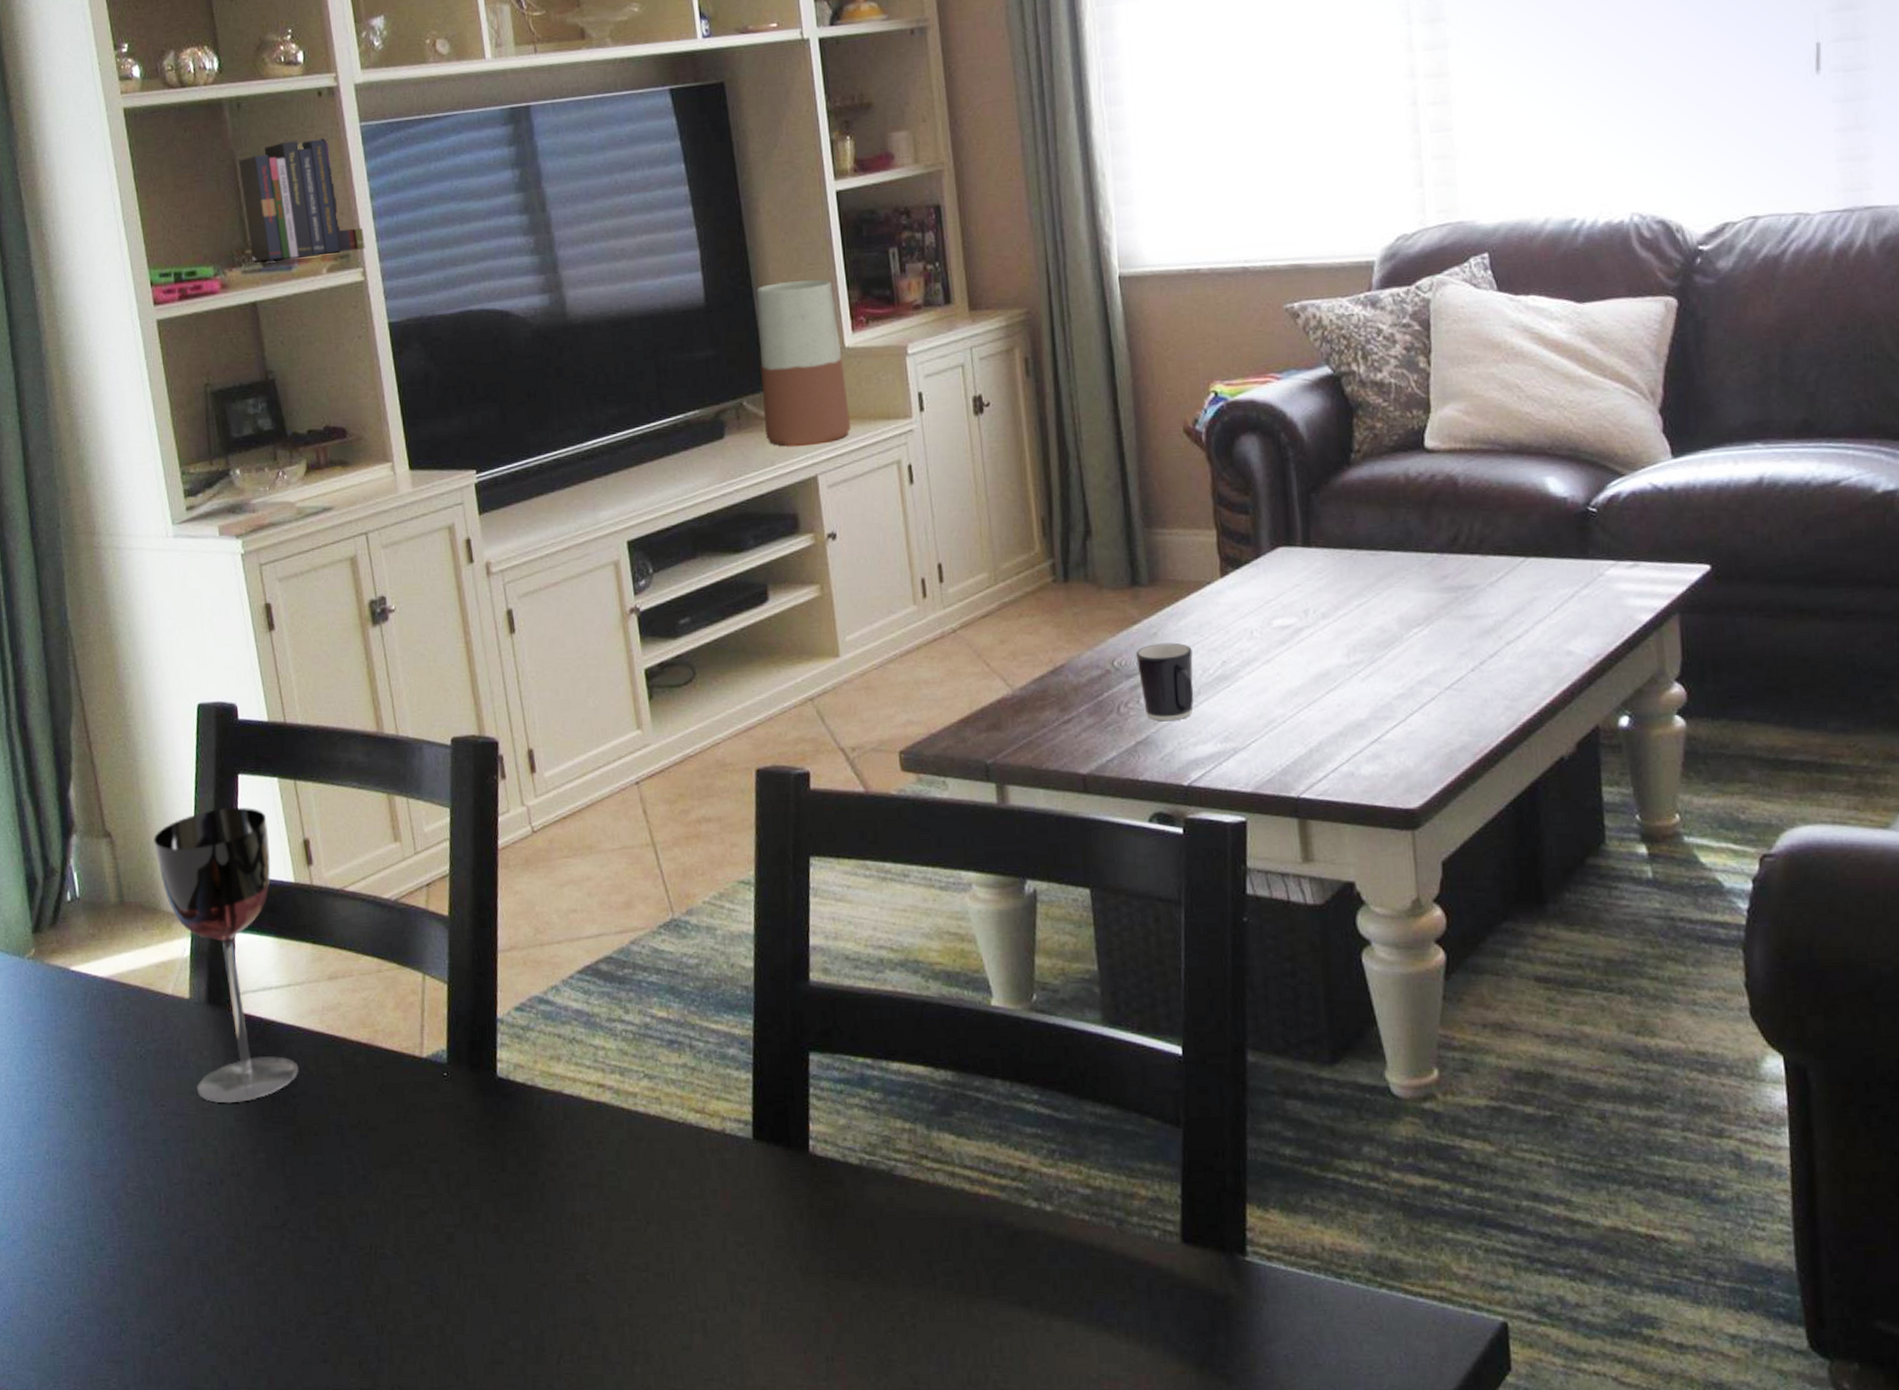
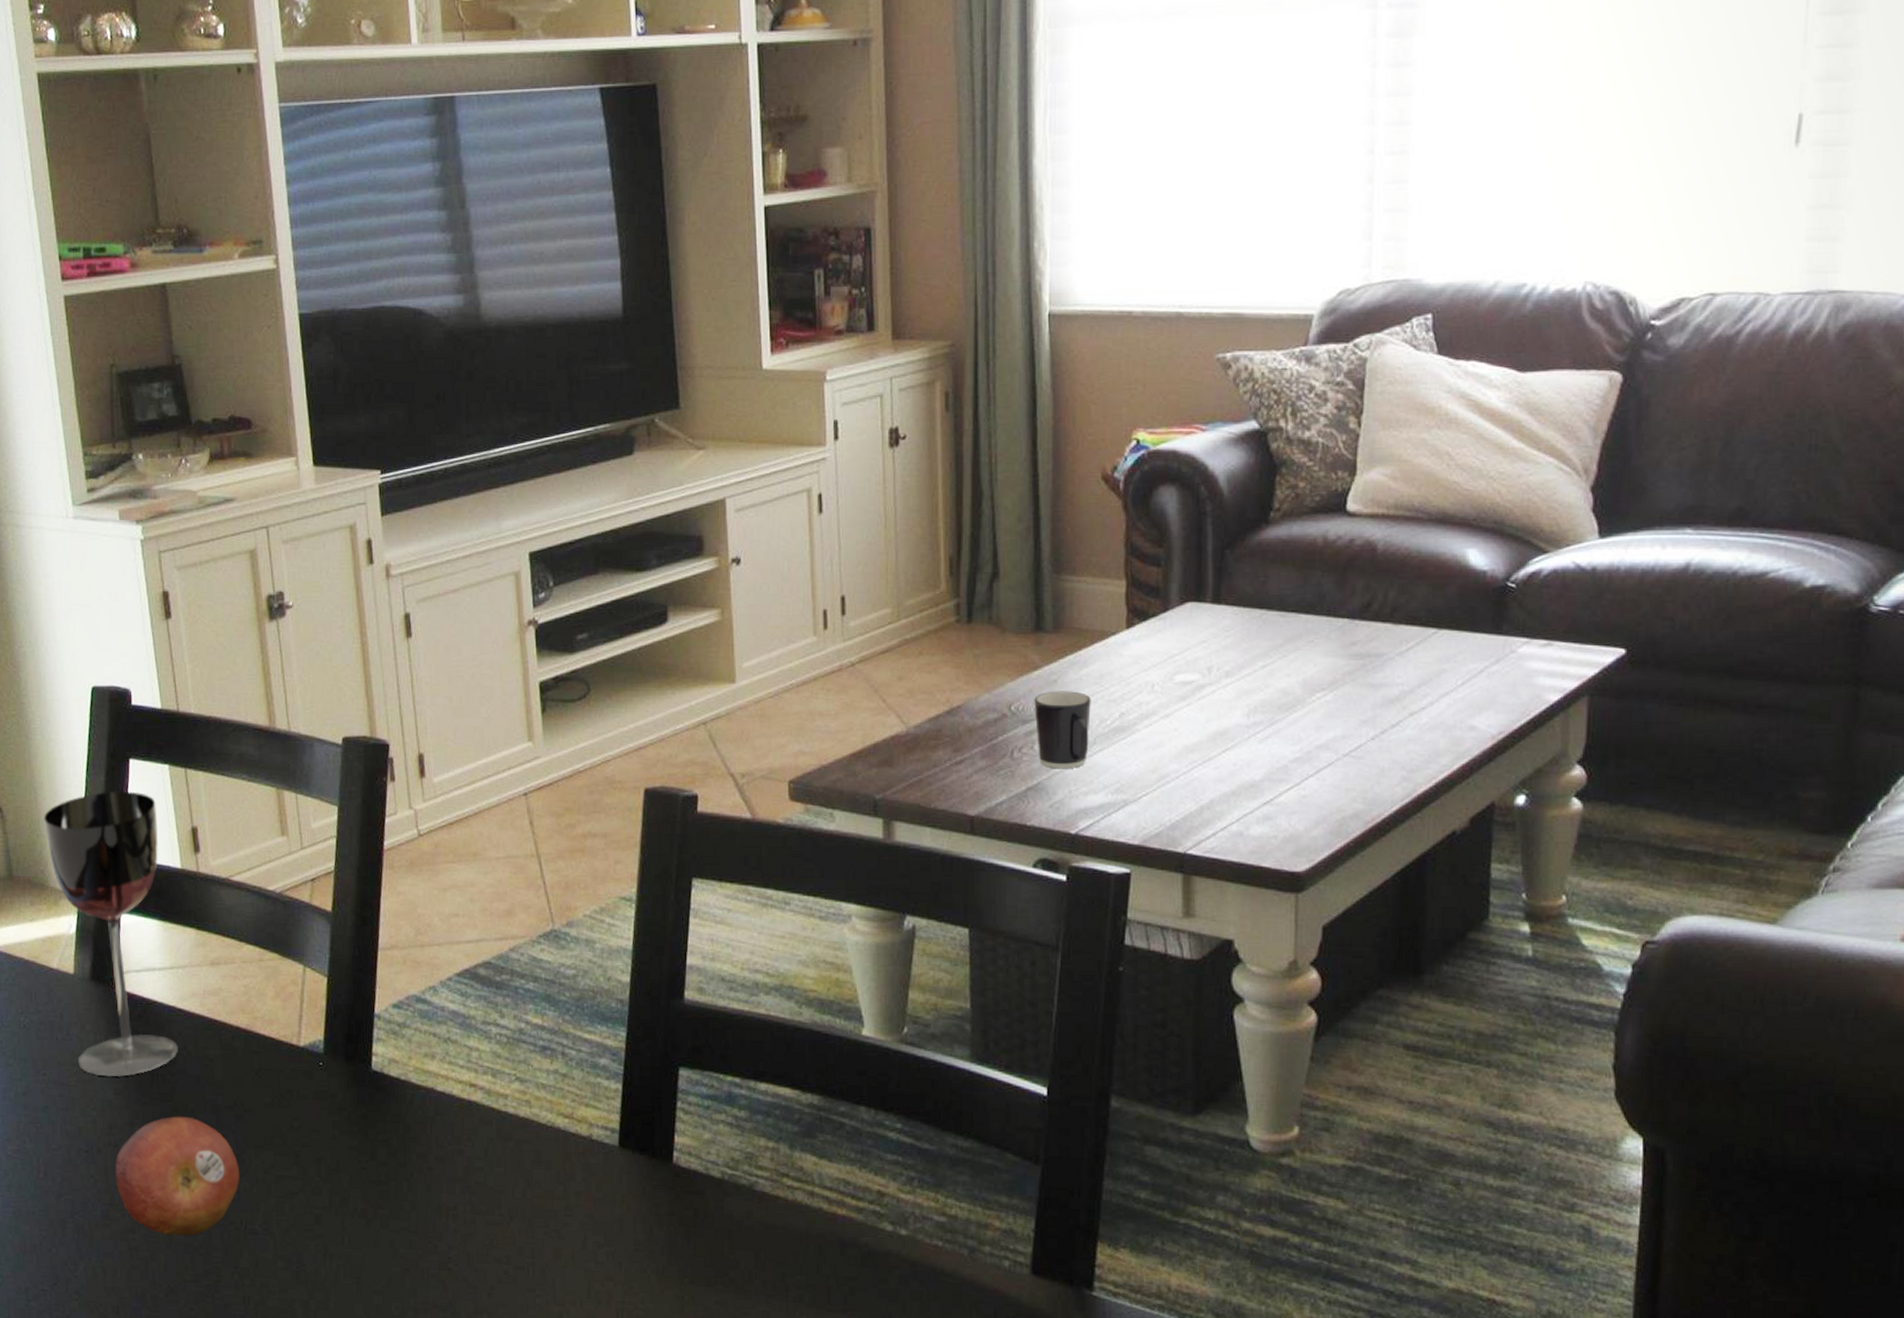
books: present [238,138,365,262] -> none [153,117,279,242]
fruit: none [238,1139,367,1267] -> present [115,1116,240,1236]
vase: present [756,279,851,446] -> none [674,296,764,467]

